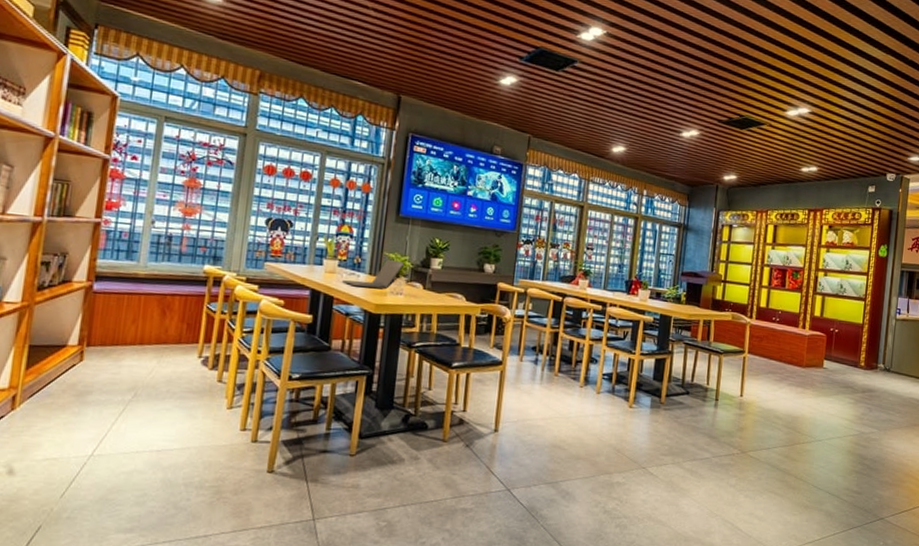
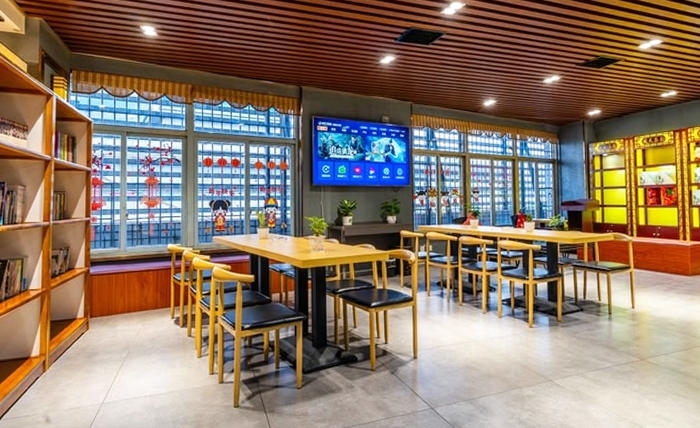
laptop: present [341,259,405,290] -> none [273,222,322,248]

